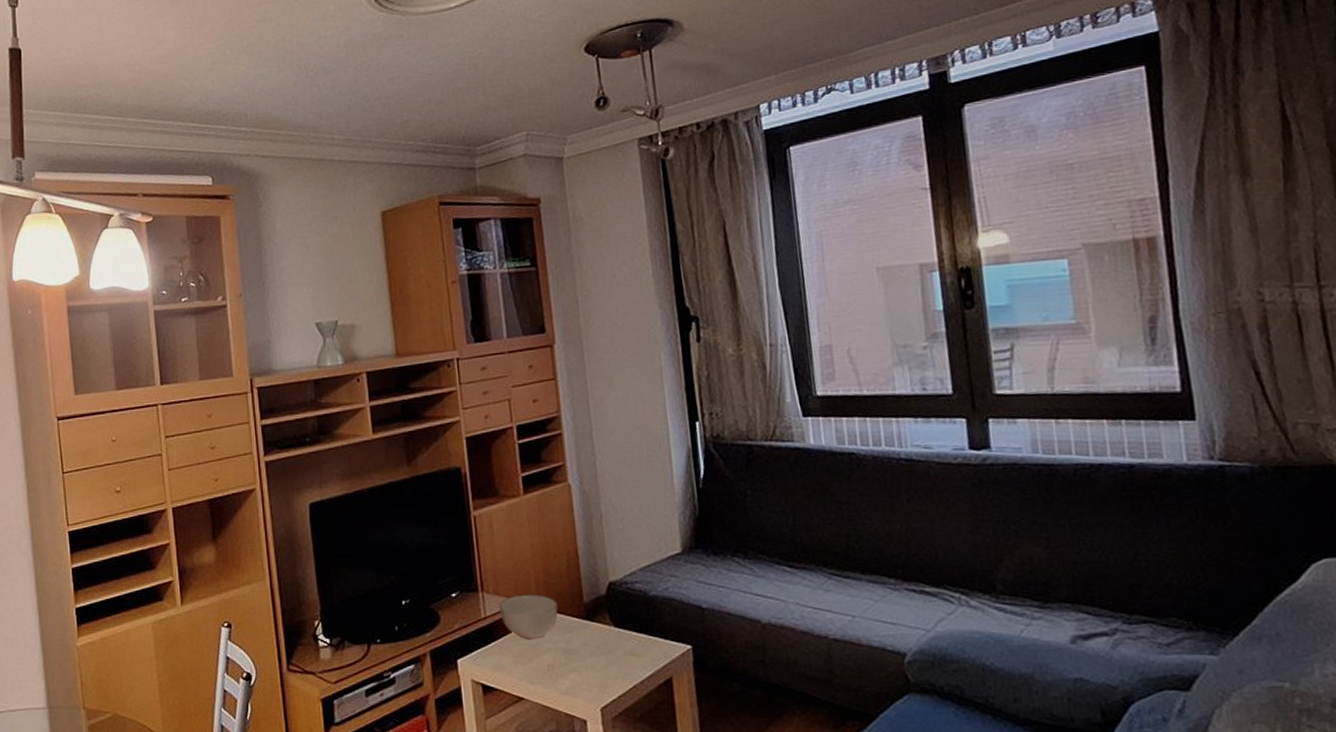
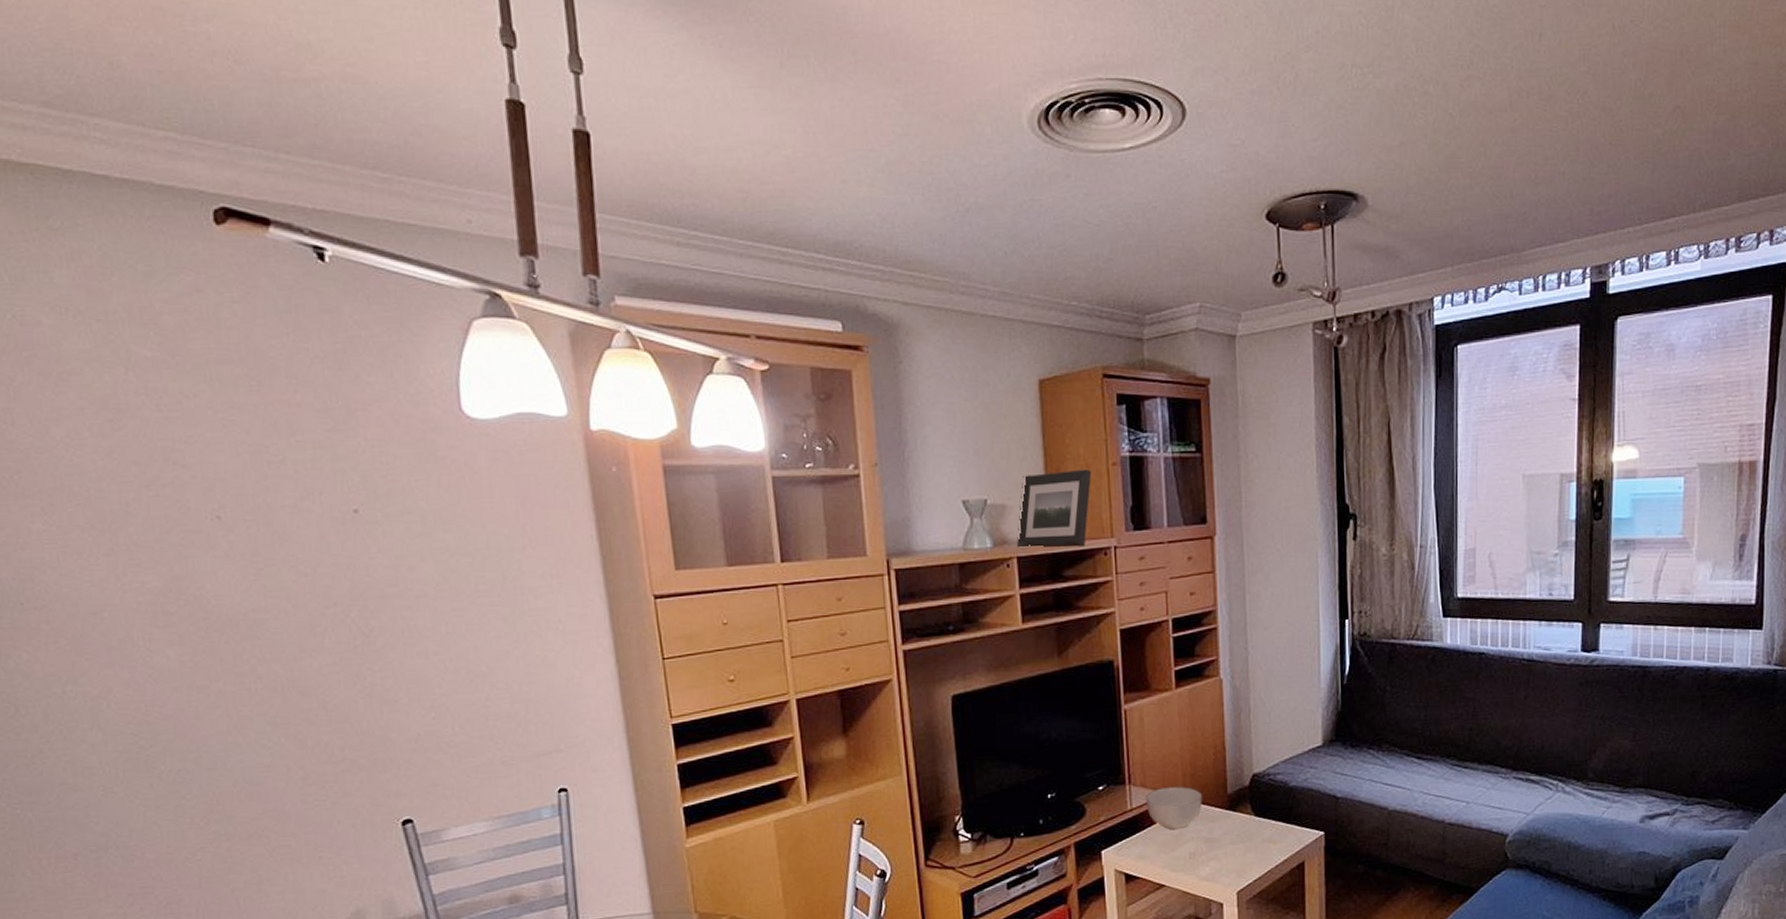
picture frame: none [365,288,432,364] -> present [1017,469,1091,549]

